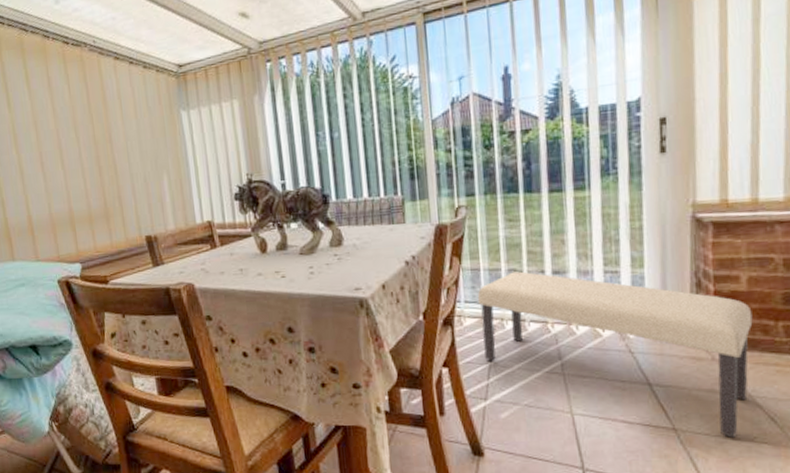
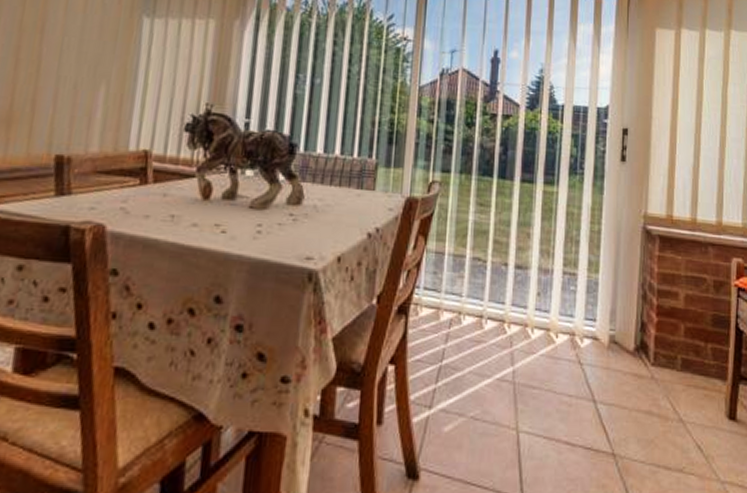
bench: present [477,271,753,438] -> none [436,261,687,467]

